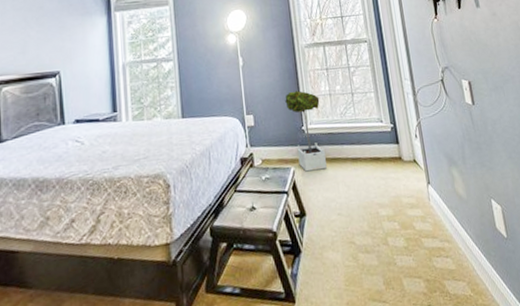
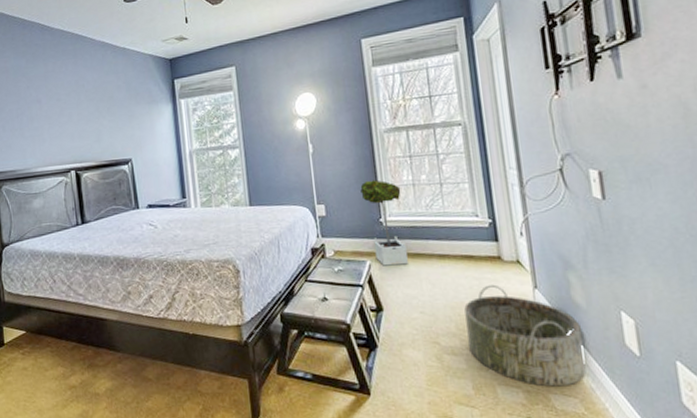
basket: none [374,183,470,274] -> present [464,284,586,387]

